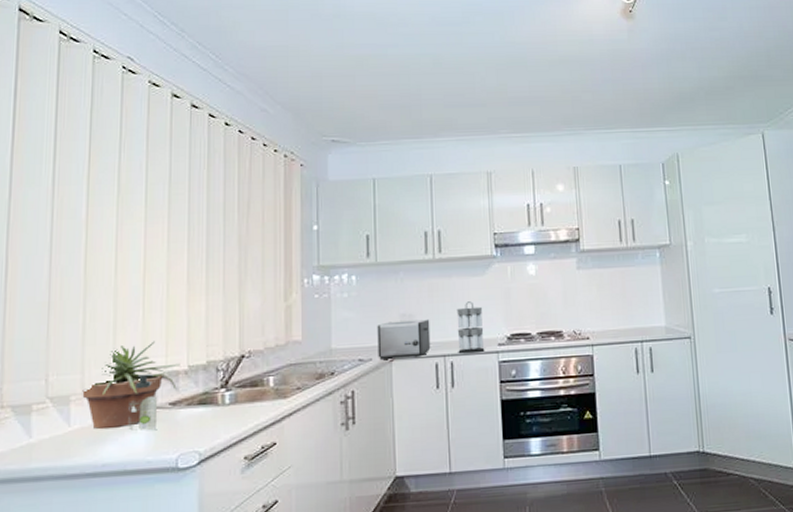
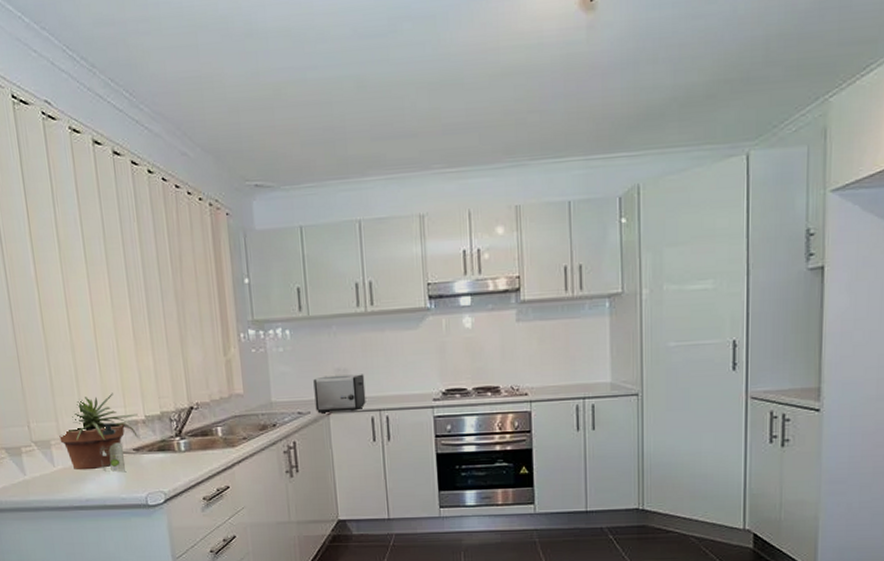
spice rack: present [456,301,485,354] -> none [390,356,420,409]

